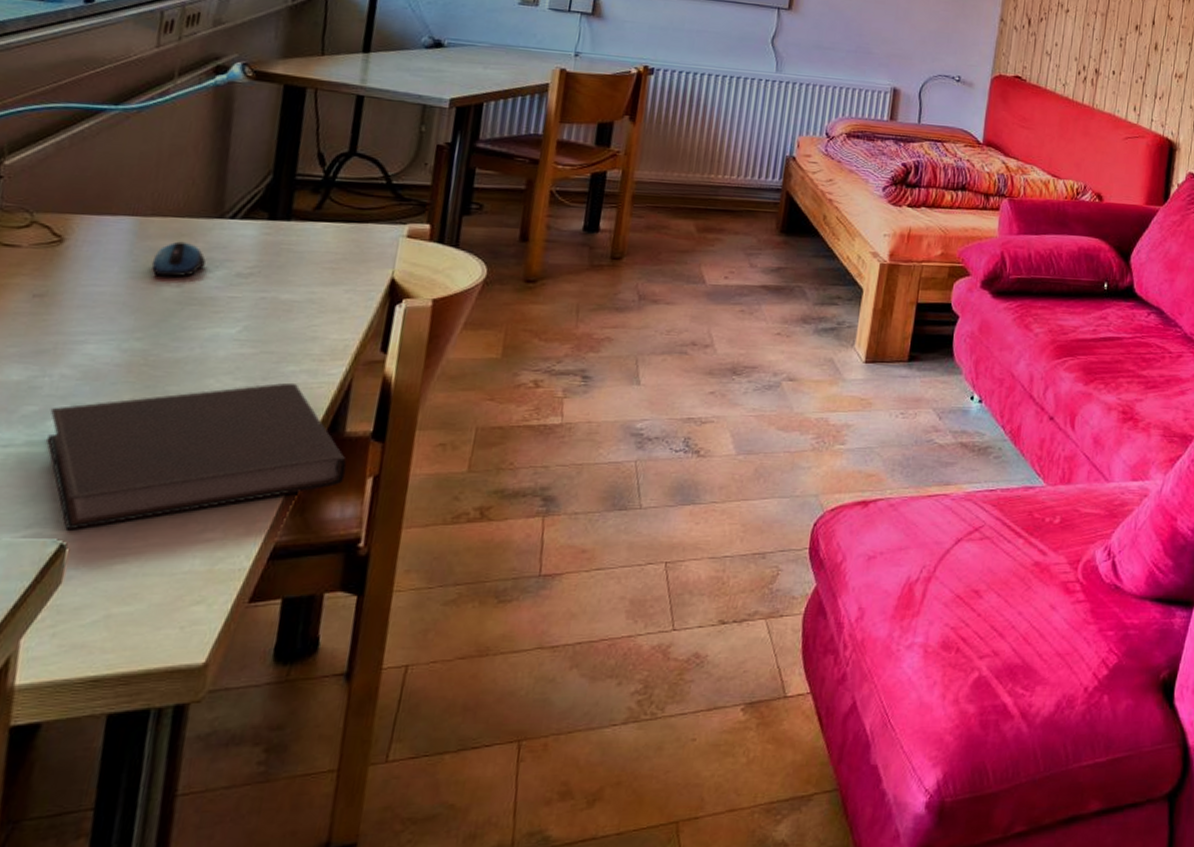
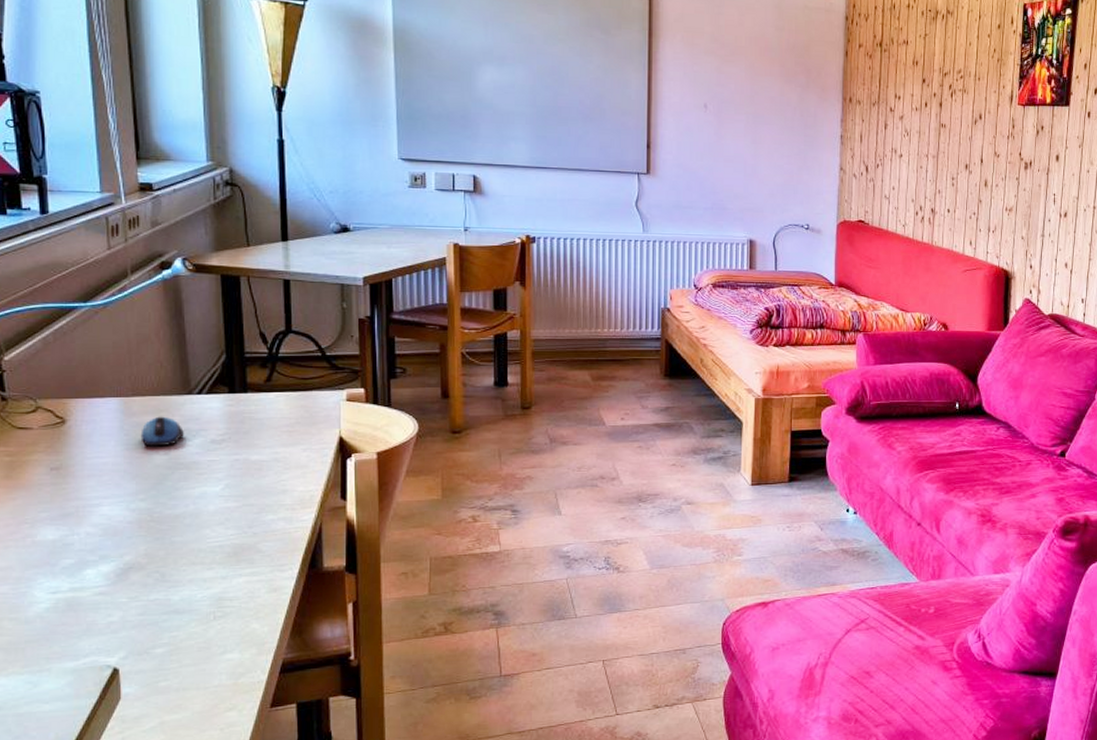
notebook: present [47,382,347,531] -> none [83,529,330,657]

